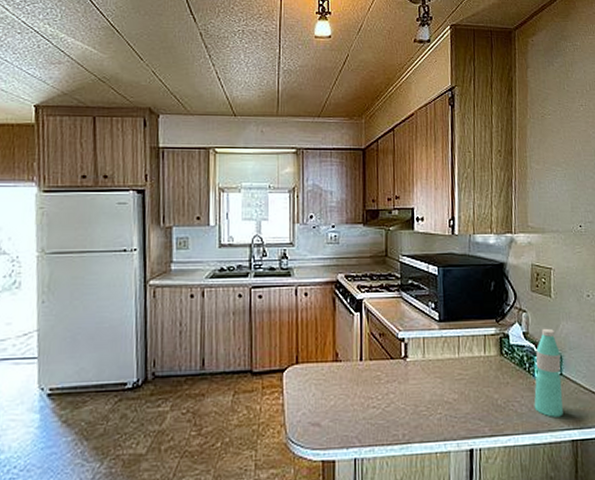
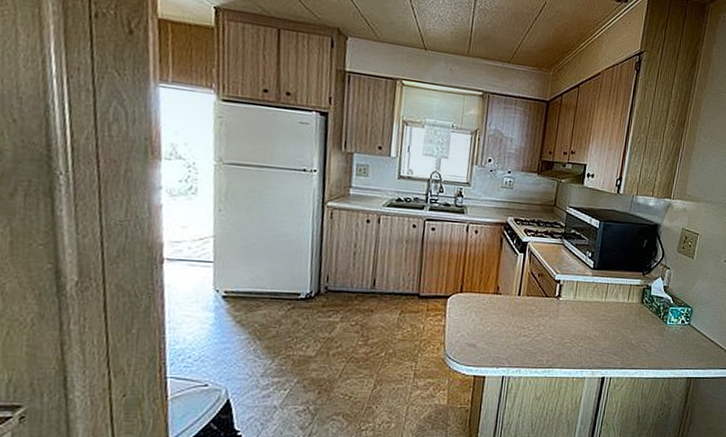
water bottle: present [534,328,563,417] -> none [661,284,692,358]

